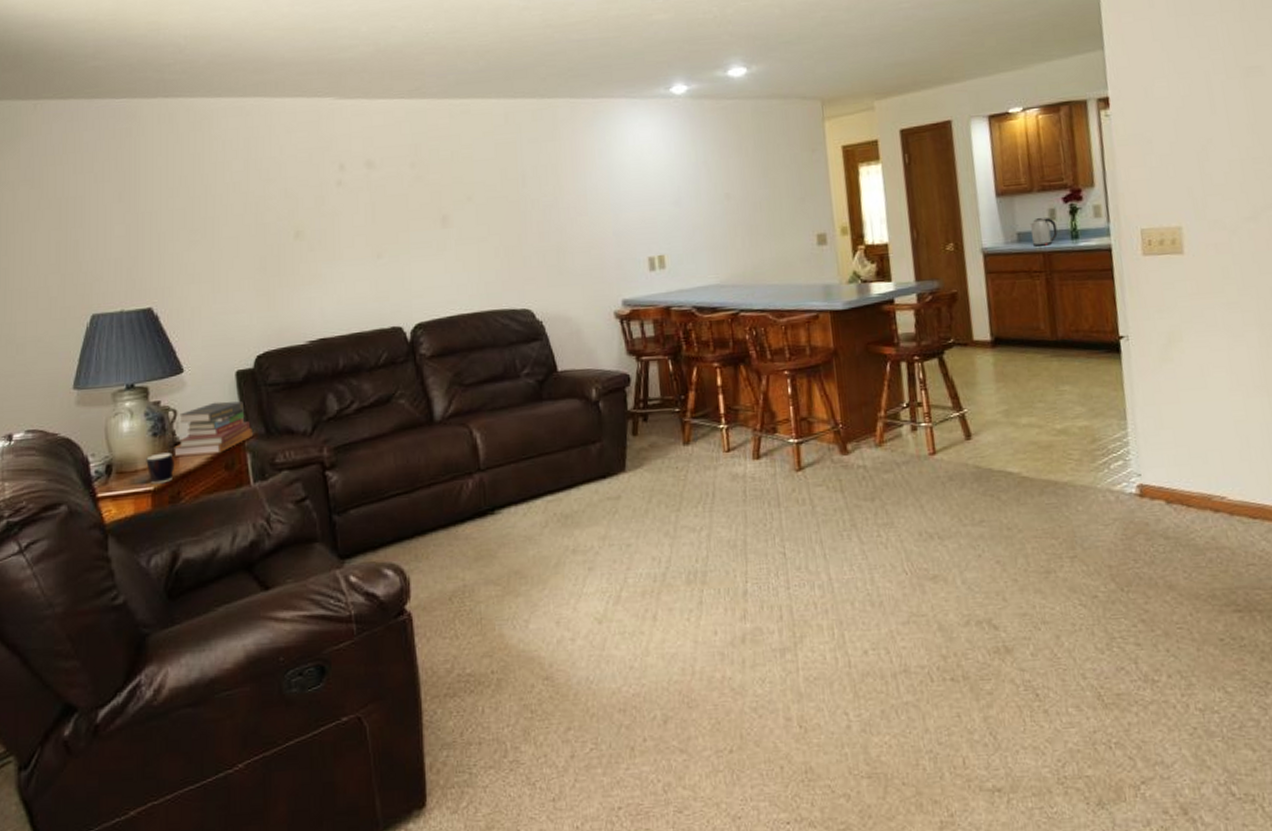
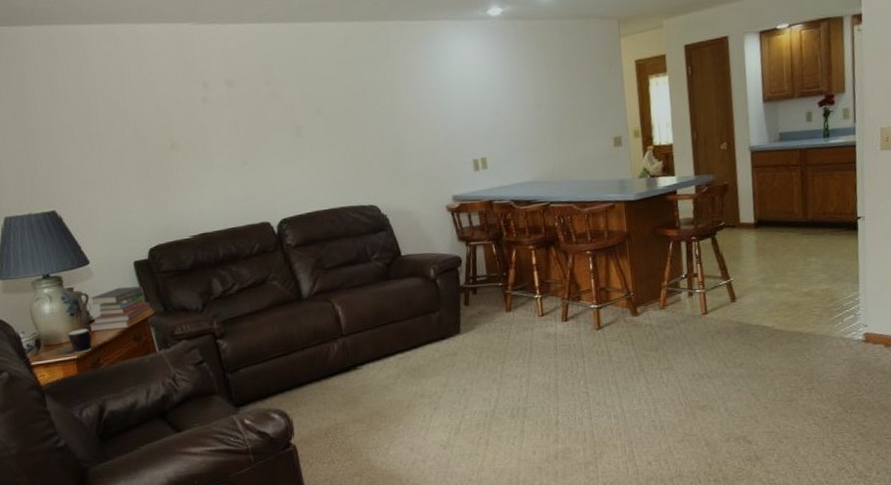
kettle: present [1030,217,1058,248] -> none [790,119,813,145]

